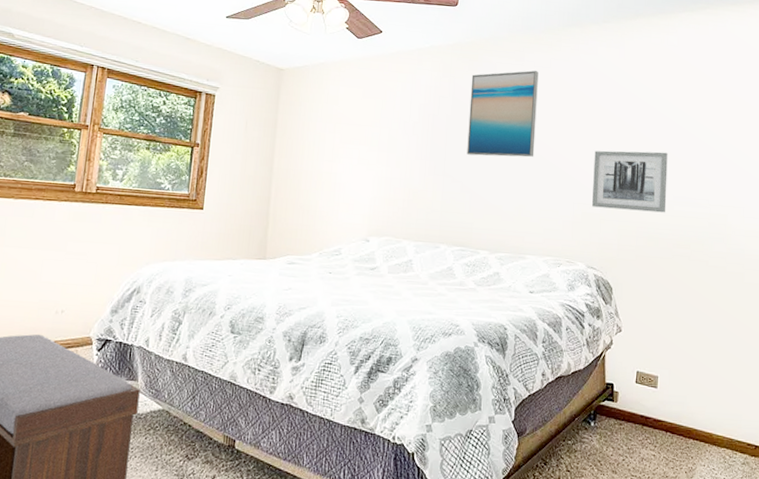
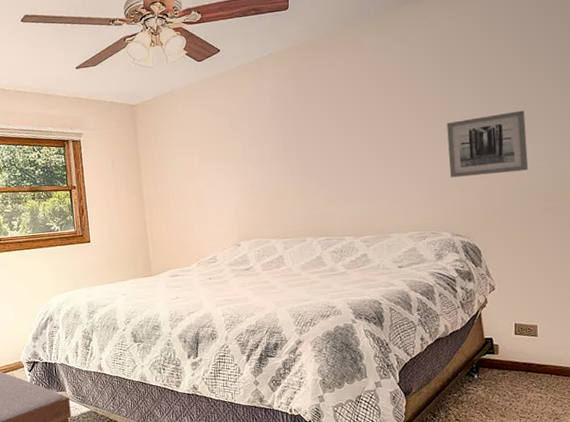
wall art: present [467,70,539,158] -> none [312,55,386,151]

